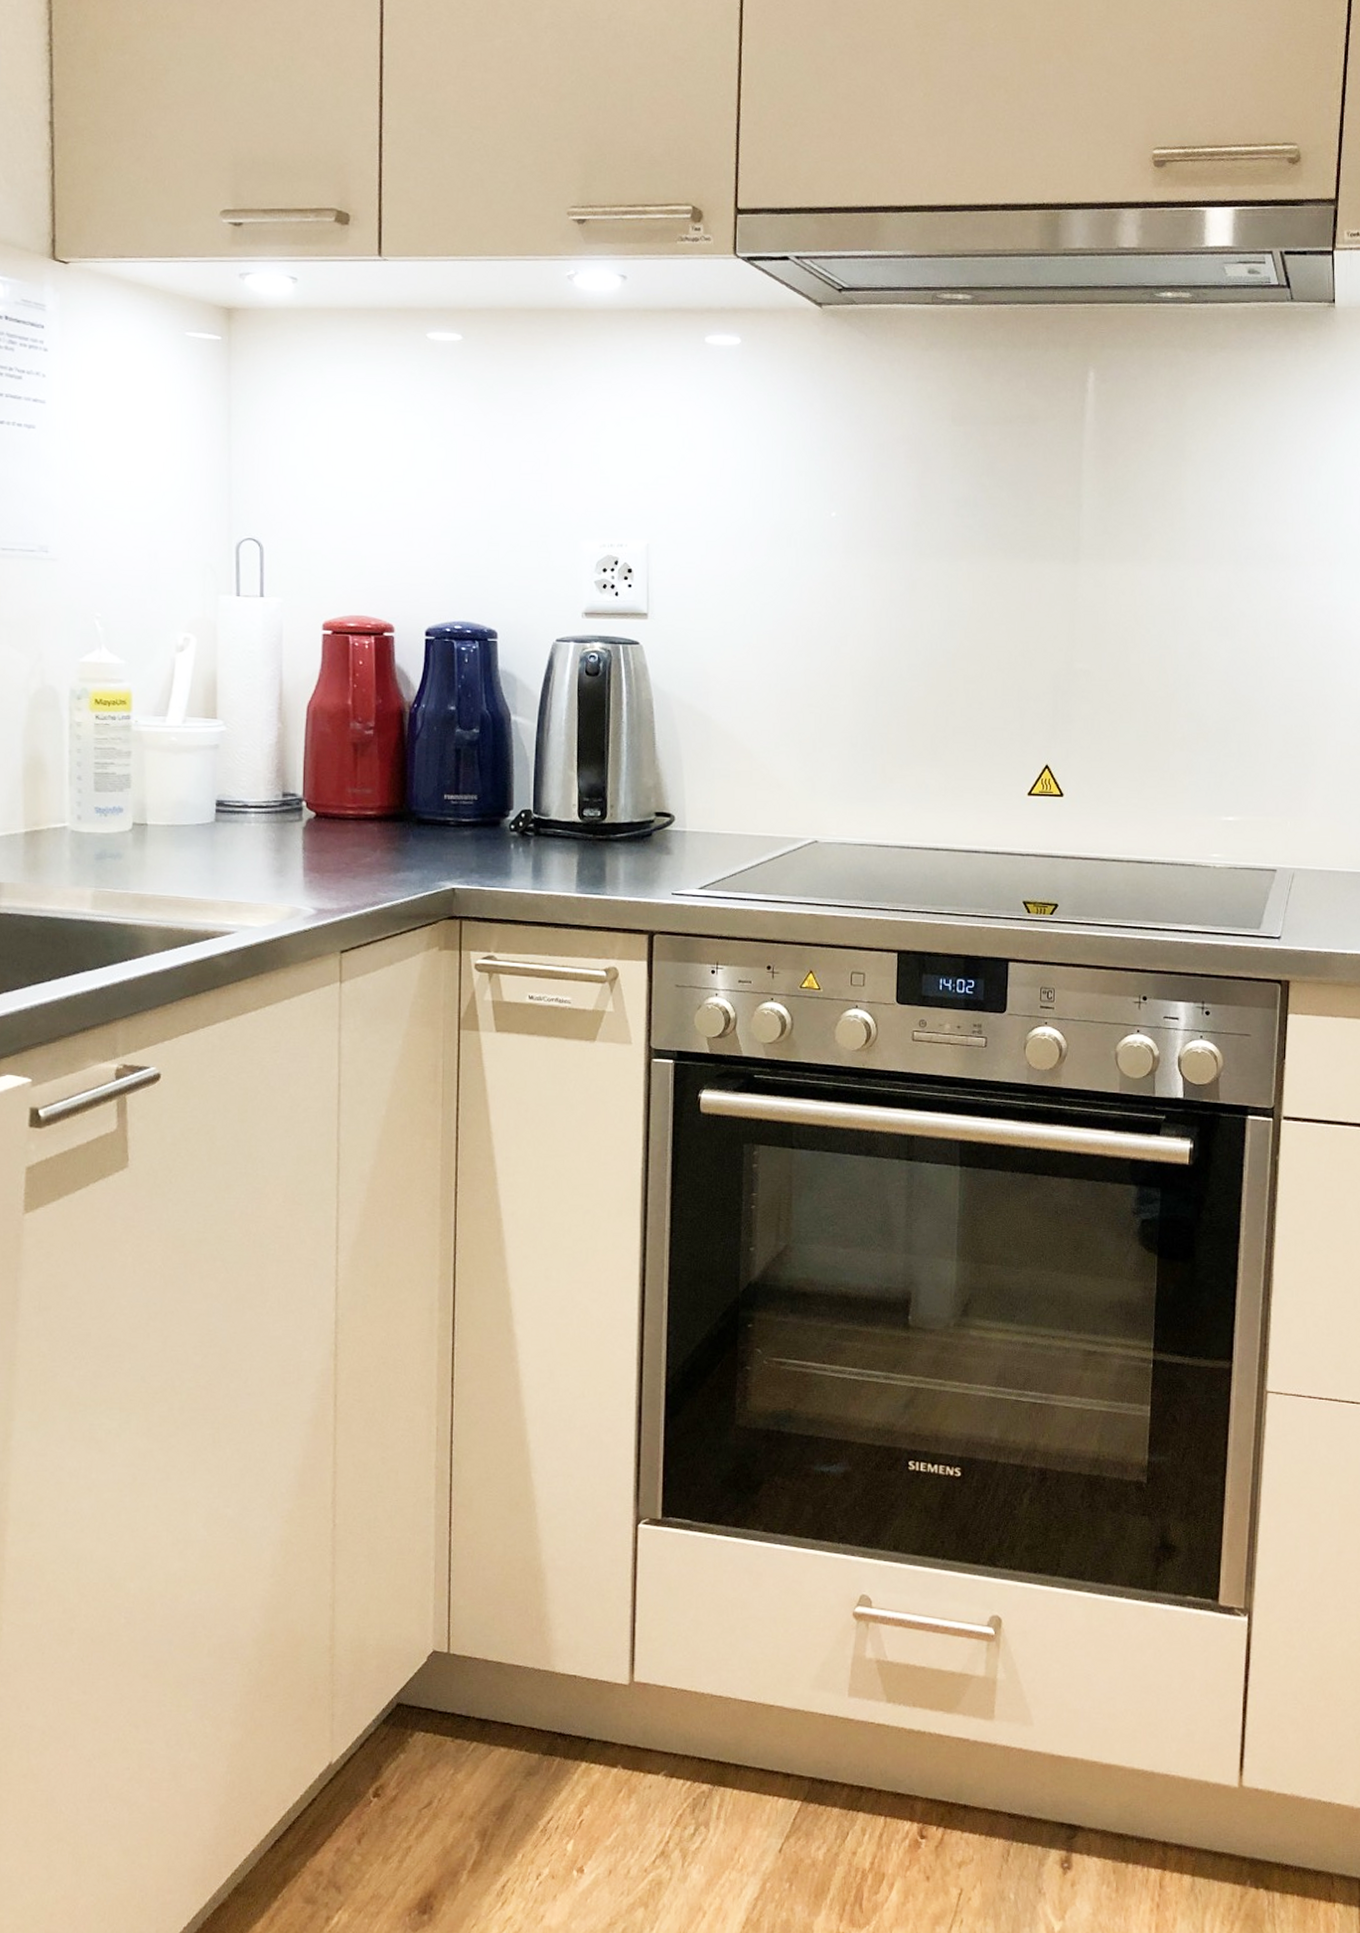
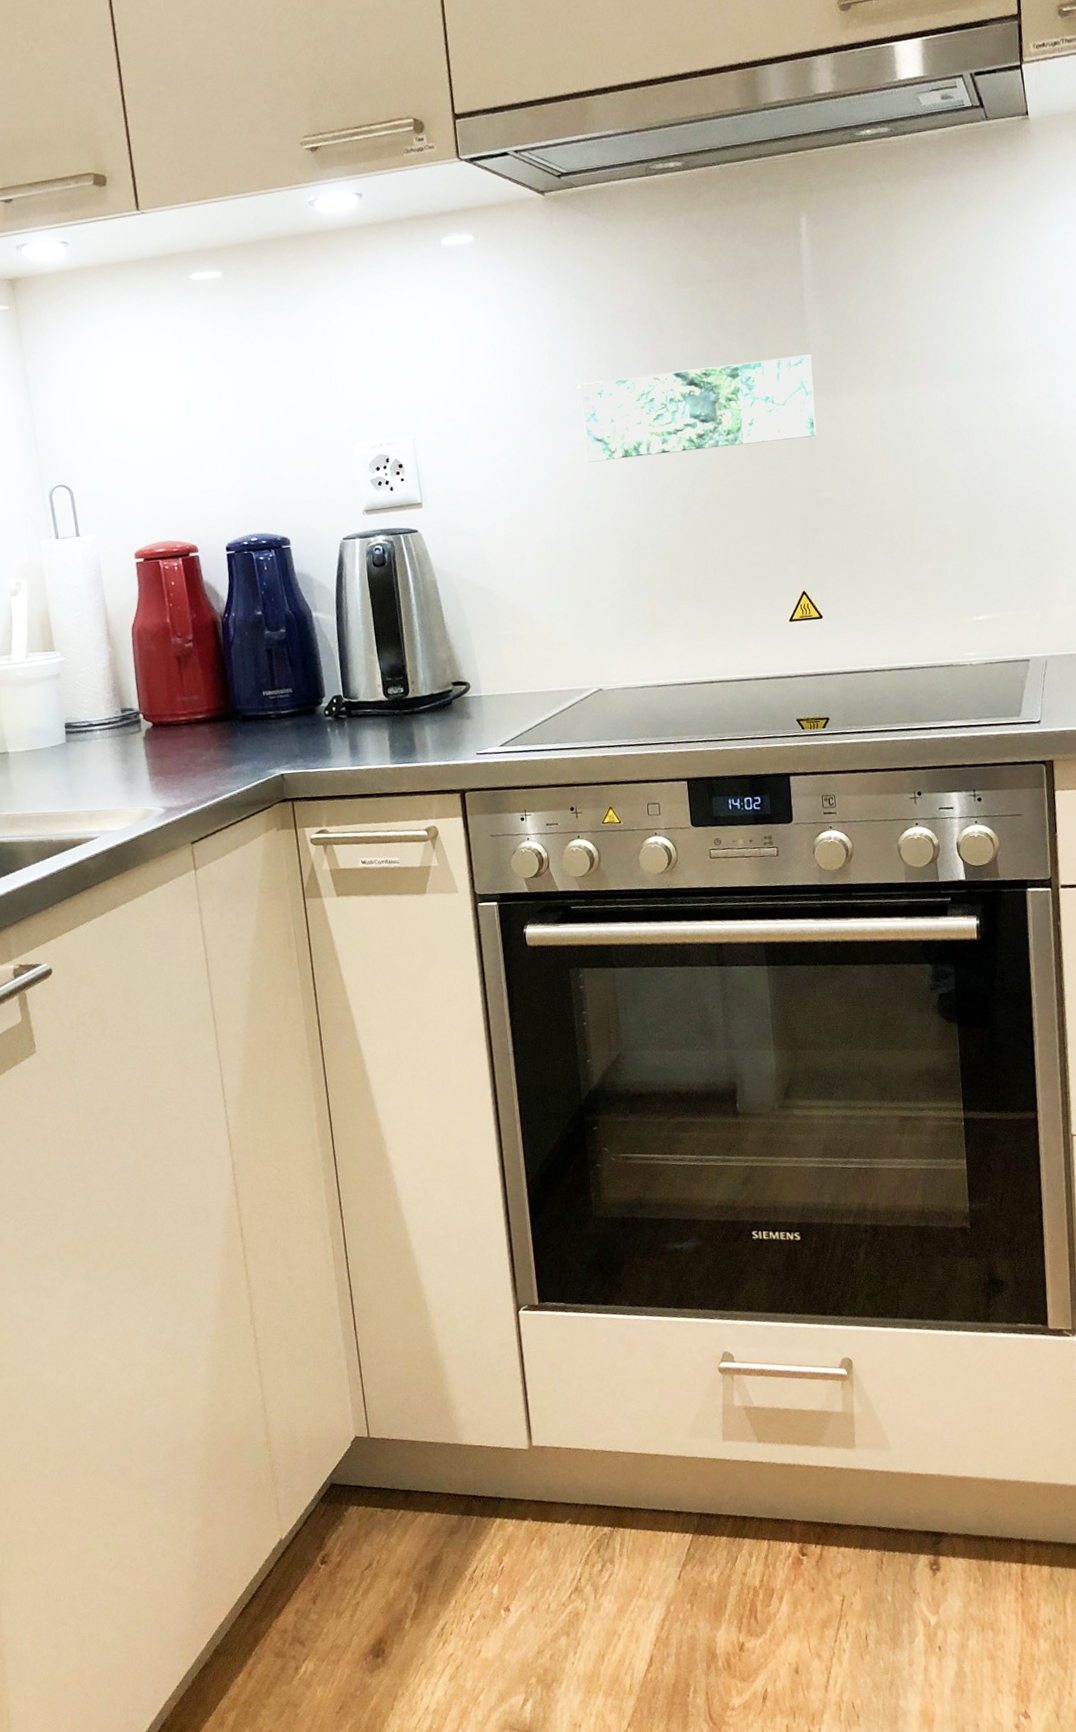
decorative tile: none [832,511,1084,602] -> present [581,354,817,463]

